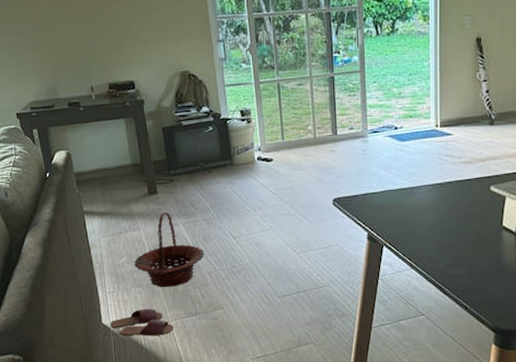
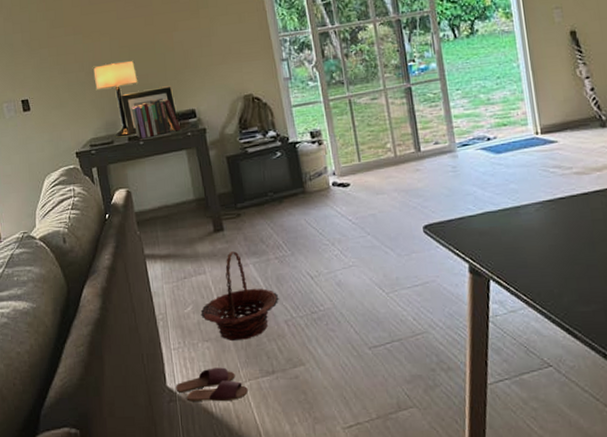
table lamp: none [33,28,78,102] -> present [93,61,137,137]
picture frame: none [61,57,118,101] -> present [121,87,179,135]
books: none [71,68,120,105] -> present [131,98,182,139]

